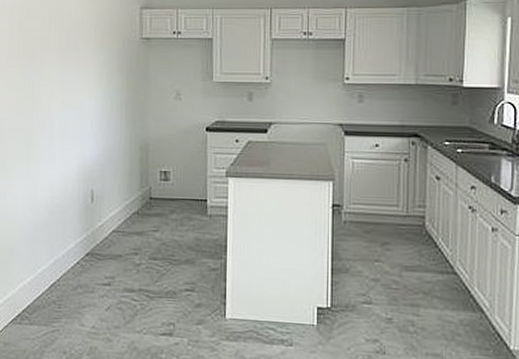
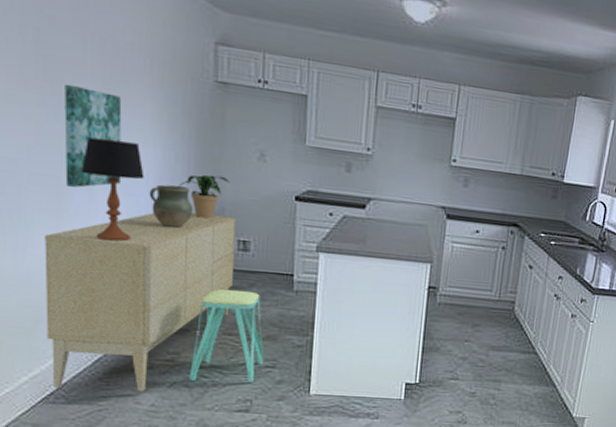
sideboard: none [17,150,158,314] -> present [44,212,236,392]
wall art: none [34,57,74,137] -> present [64,84,122,188]
table lamp: none [45,96,89,179] -> present [81,137,144,242]
ceramic jug: none [92,128,125,165] -> present [149,184,194,229]
potted plant: none [114,116,153,154] -> present [178,175,230,219]
stool: none [122,216,184,306] -> present [189,289,264,383]

